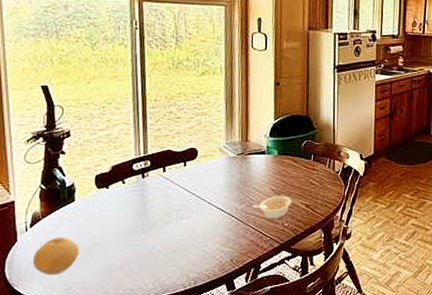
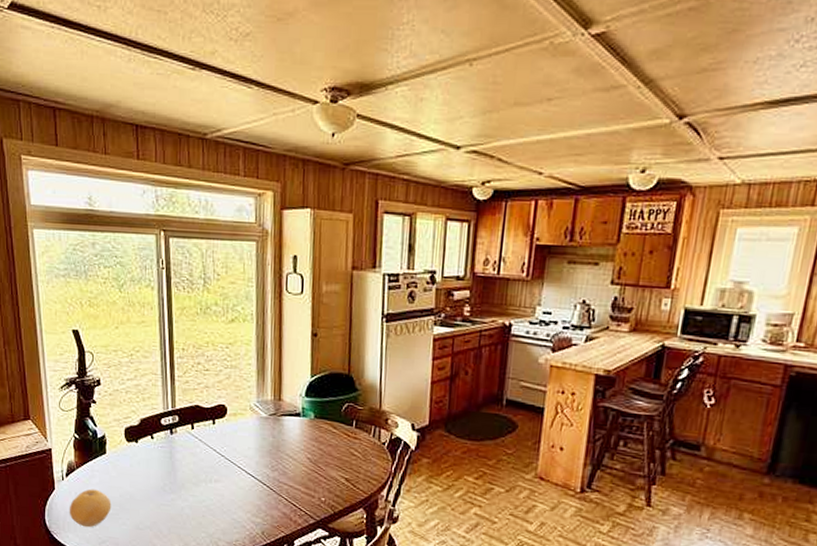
legume: present [252,195,292,220] -> none [285,464,330,493]

